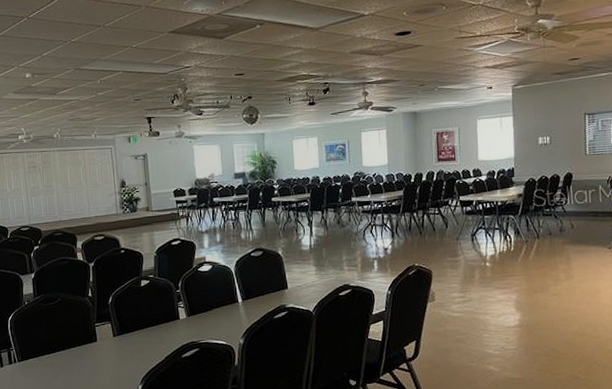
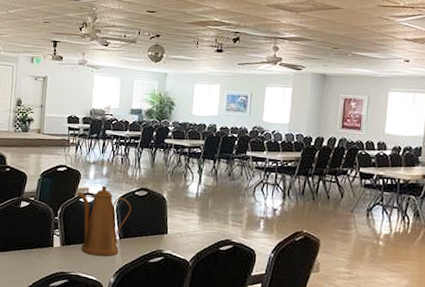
coffee pot: none [194,252,250,322] -> present [76,186,131,257]

